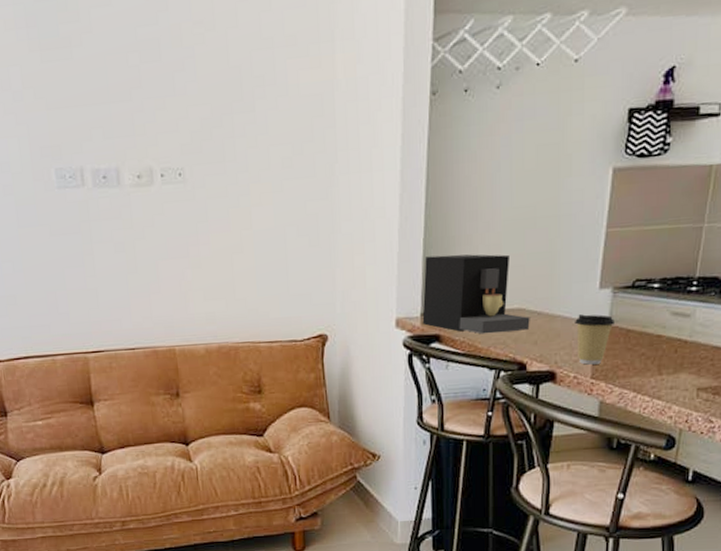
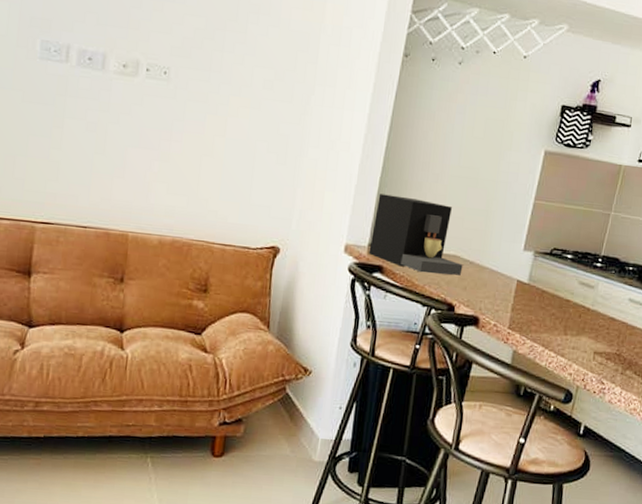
coffee cup: present [575,314,614,365] -> none [499,270,533,317]

